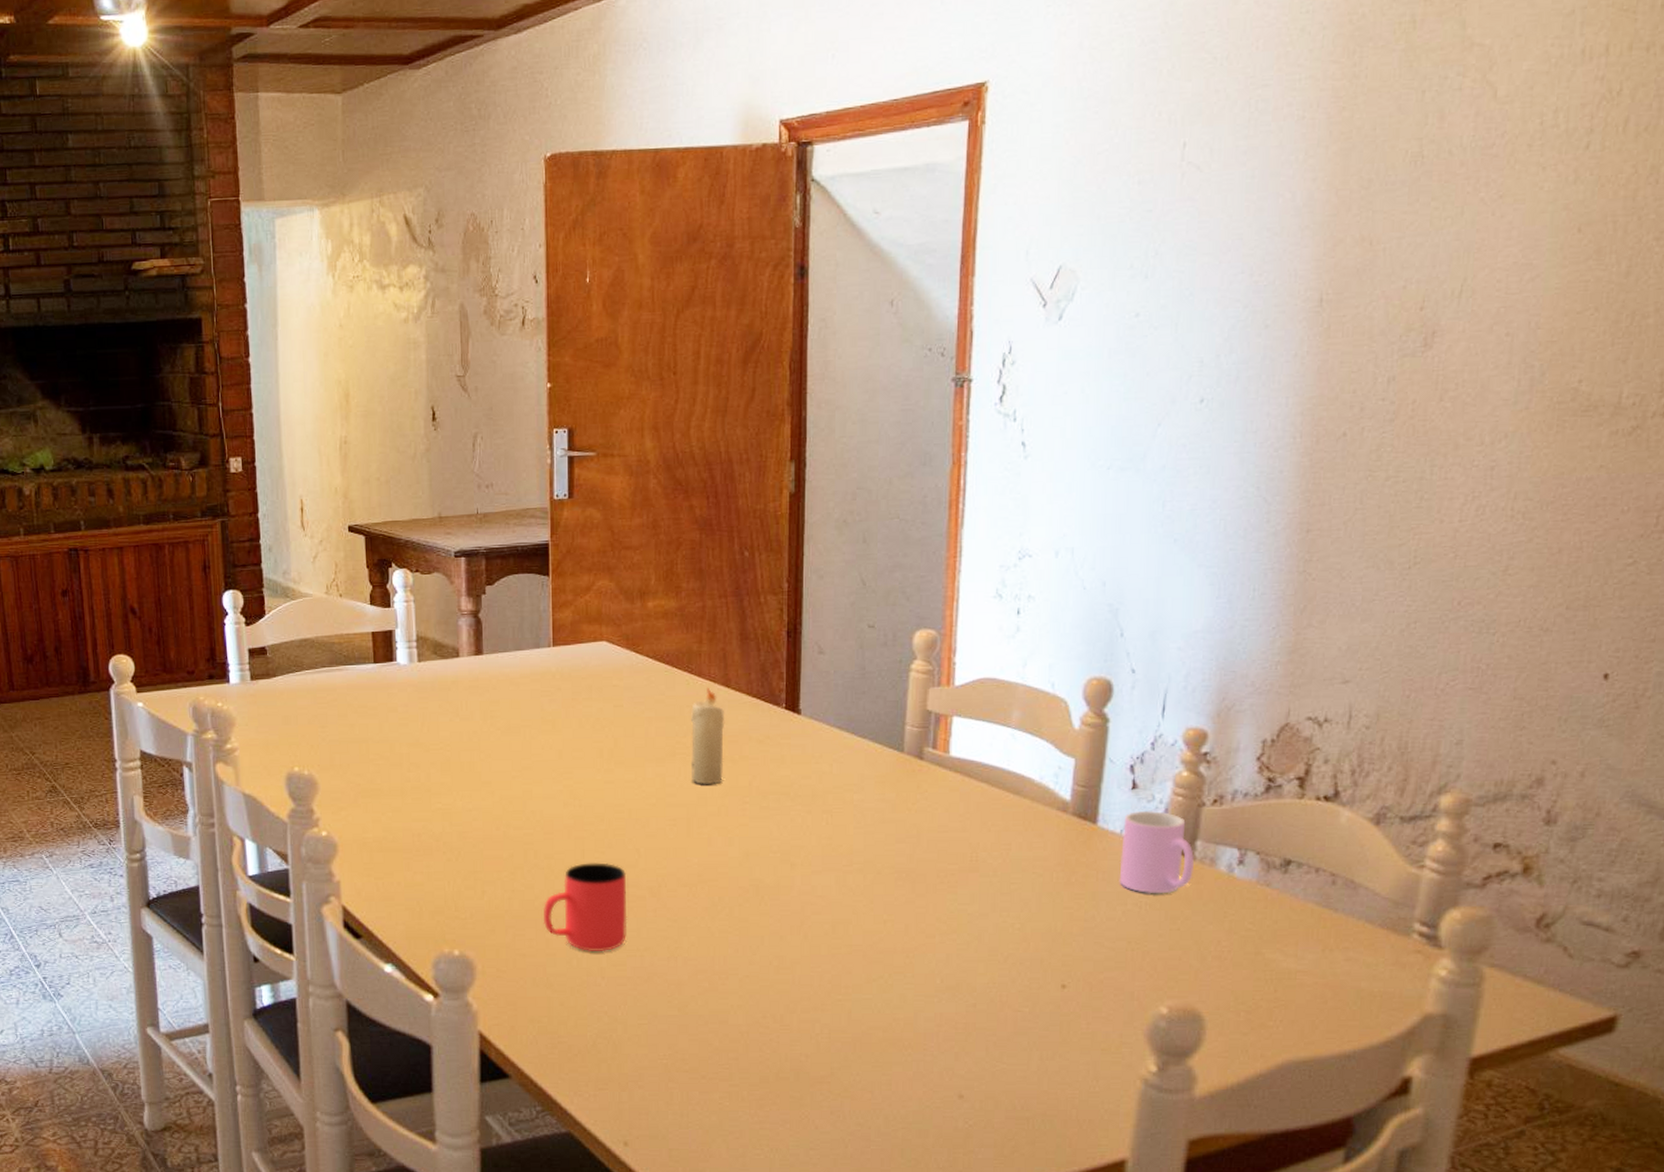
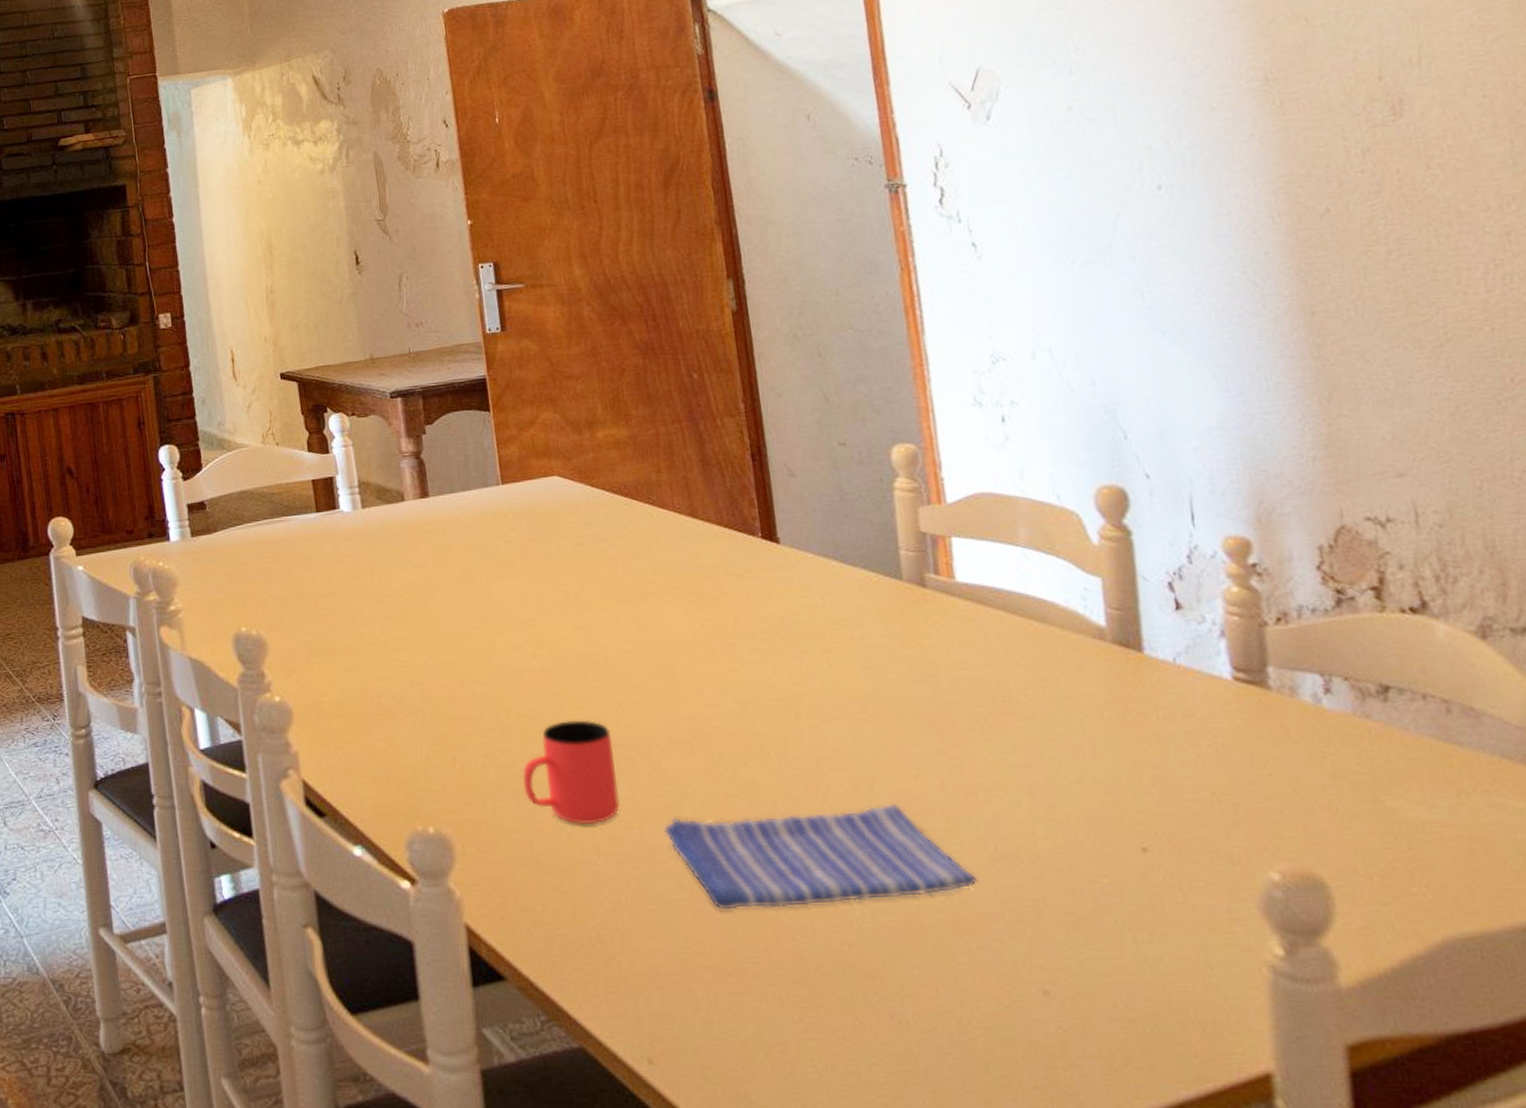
dish towel: none [662,942,923,1027] -> present [664,803,979,912]
candle: present [691,687,725,785] -> none [658,519,704,628]
cup: present [1119,810,1194,894] -> none [1174,633,1273,733]

